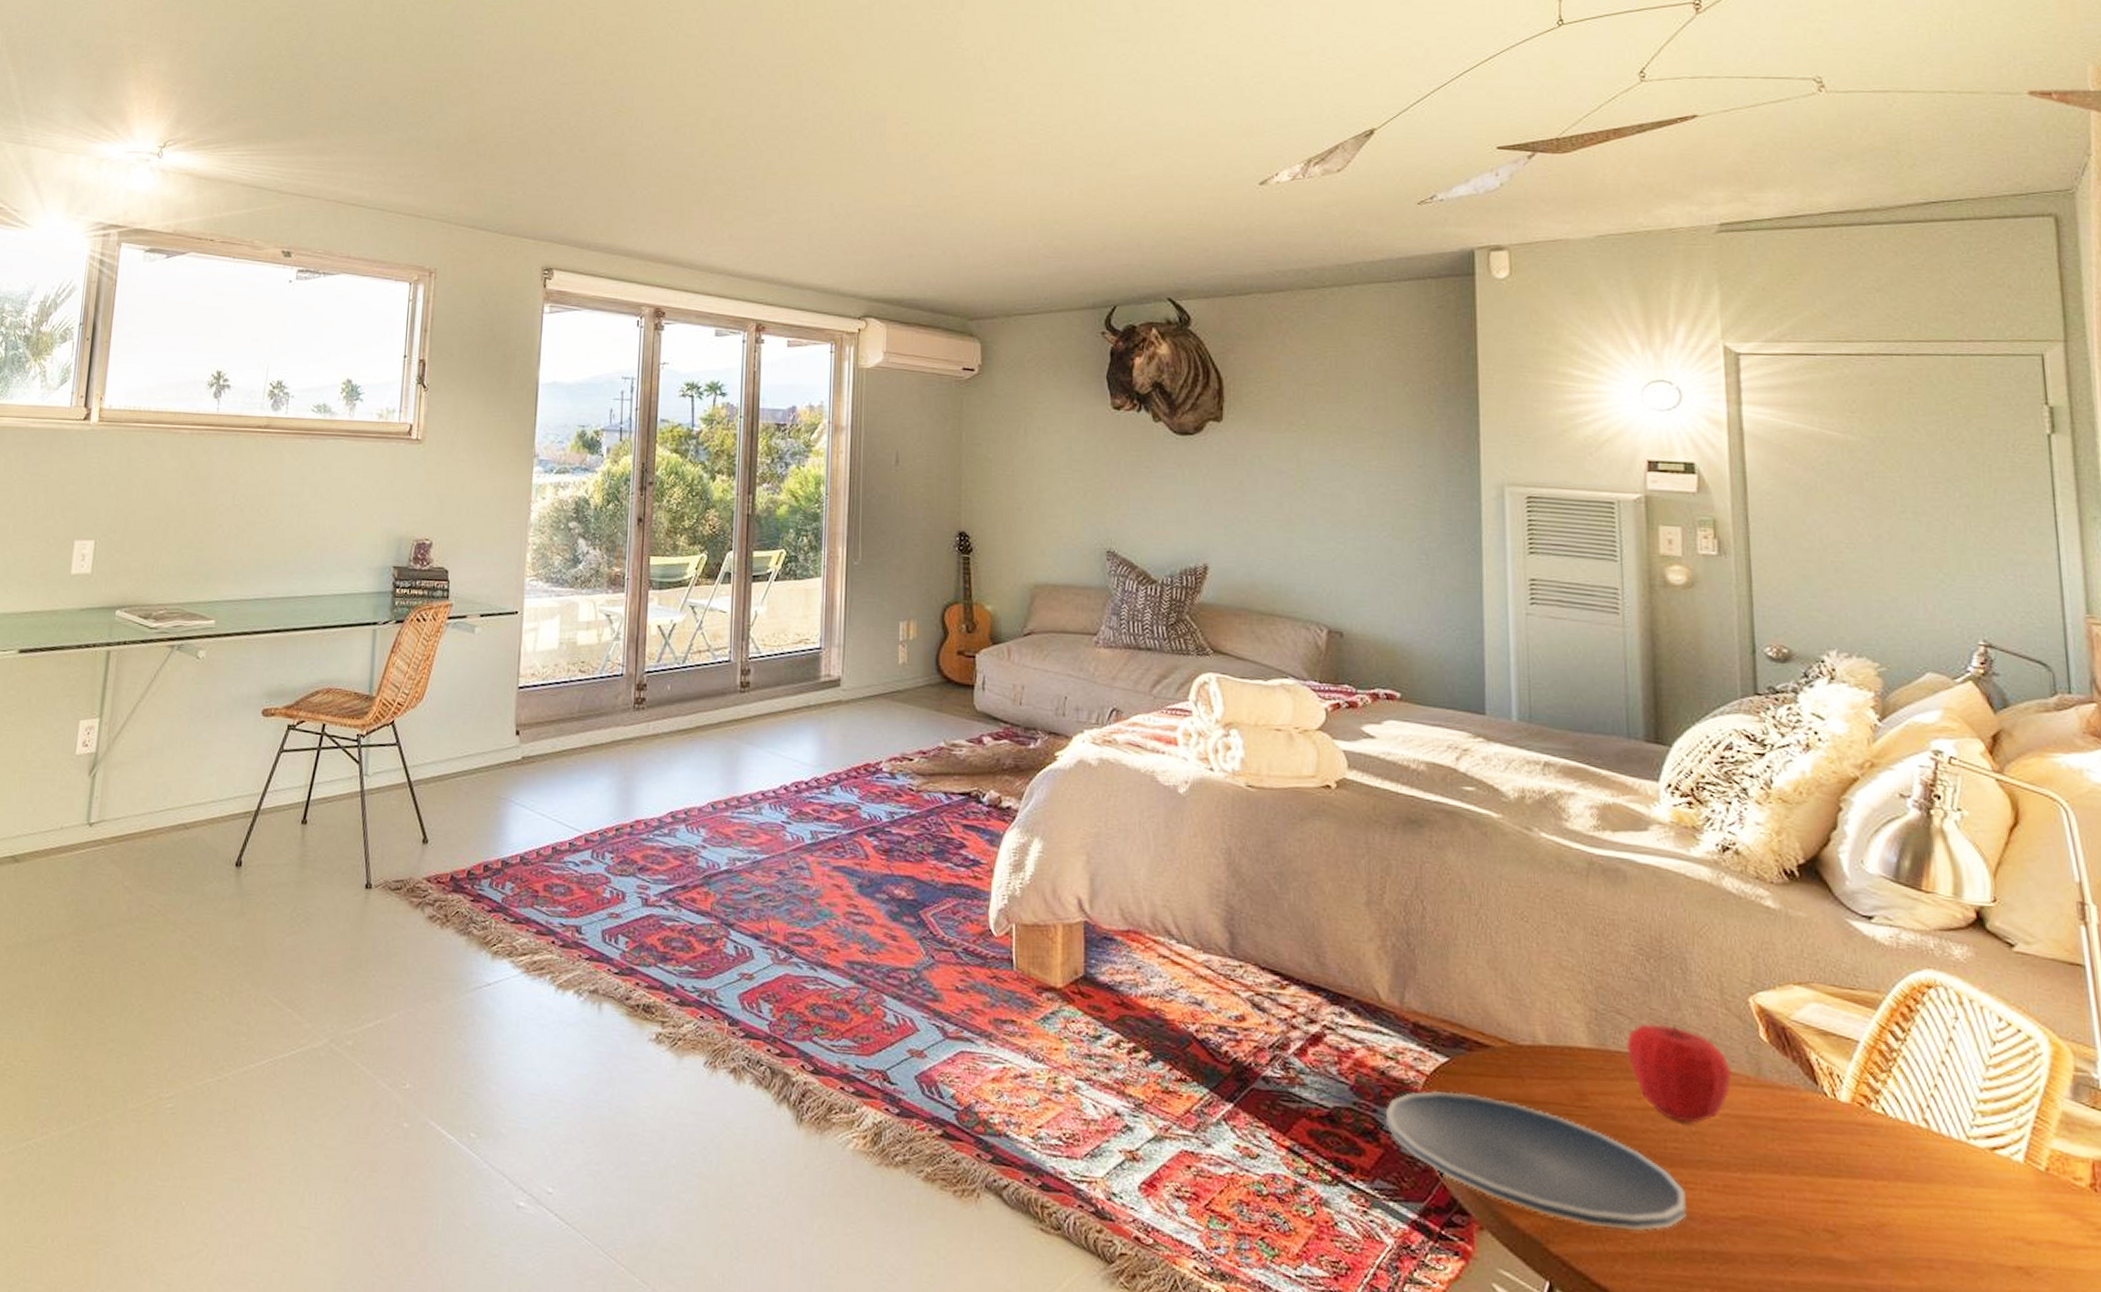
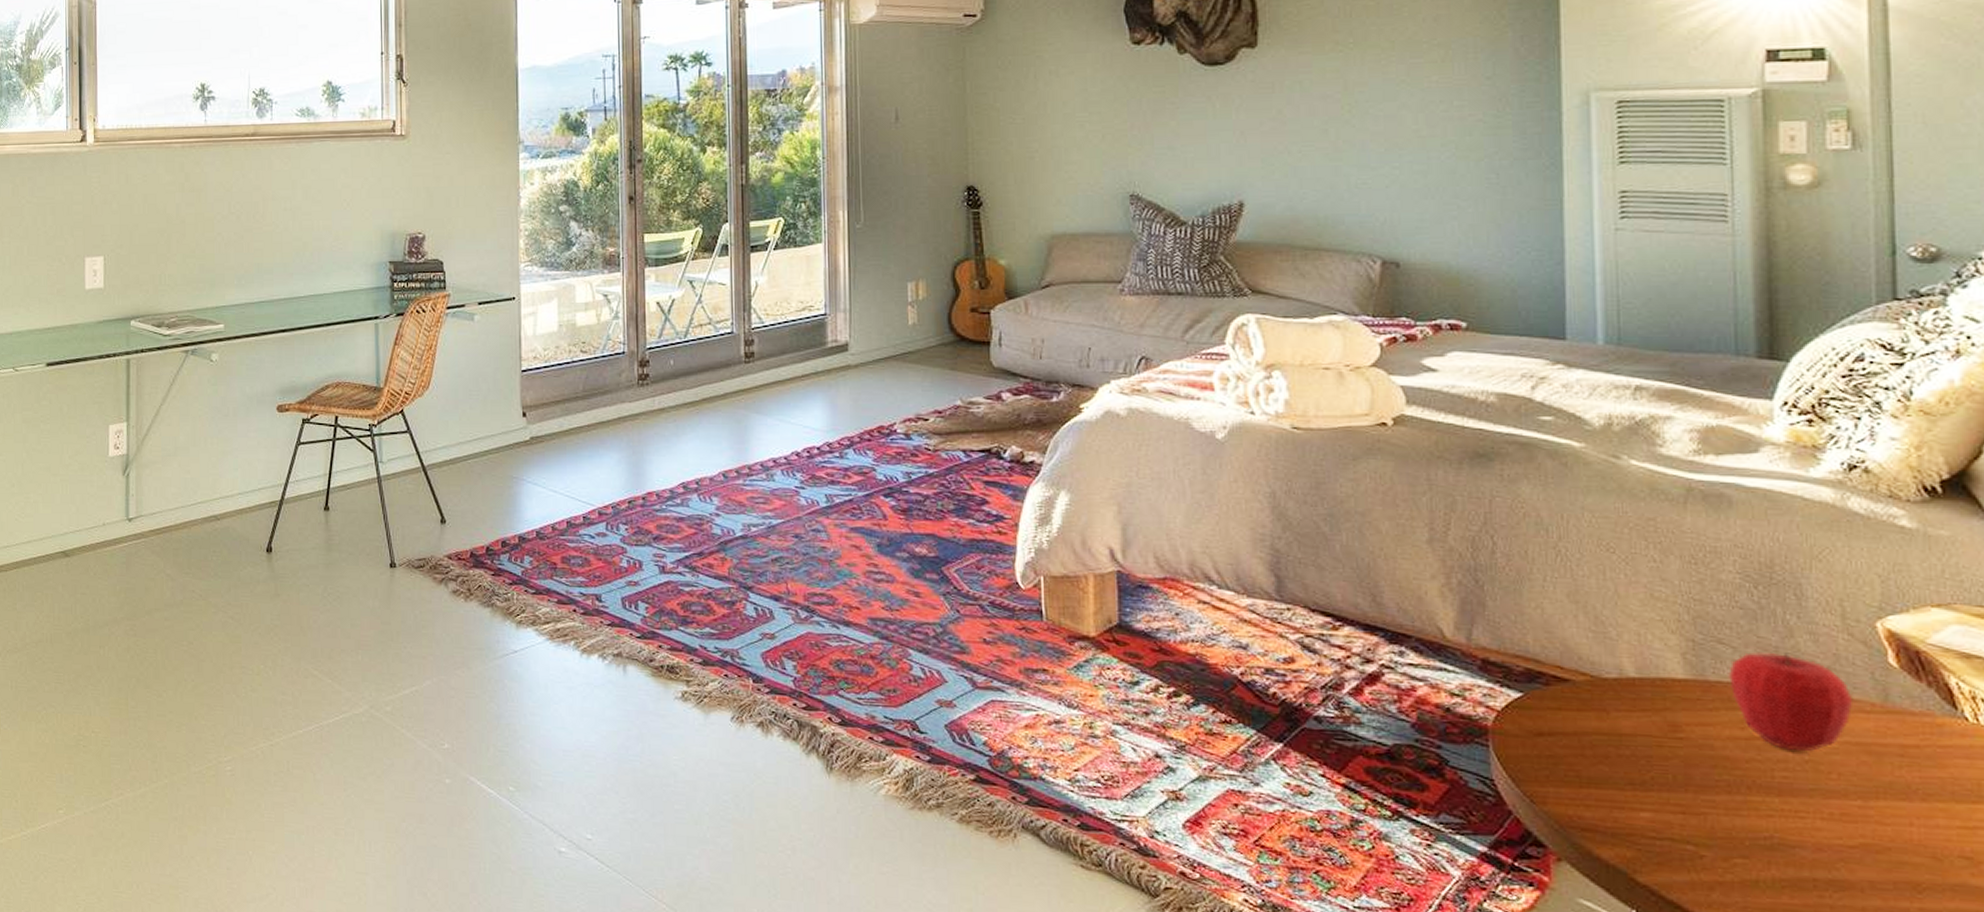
plate: present [1385,1090,1686,1231] -> none [1450,725,1796,860]

